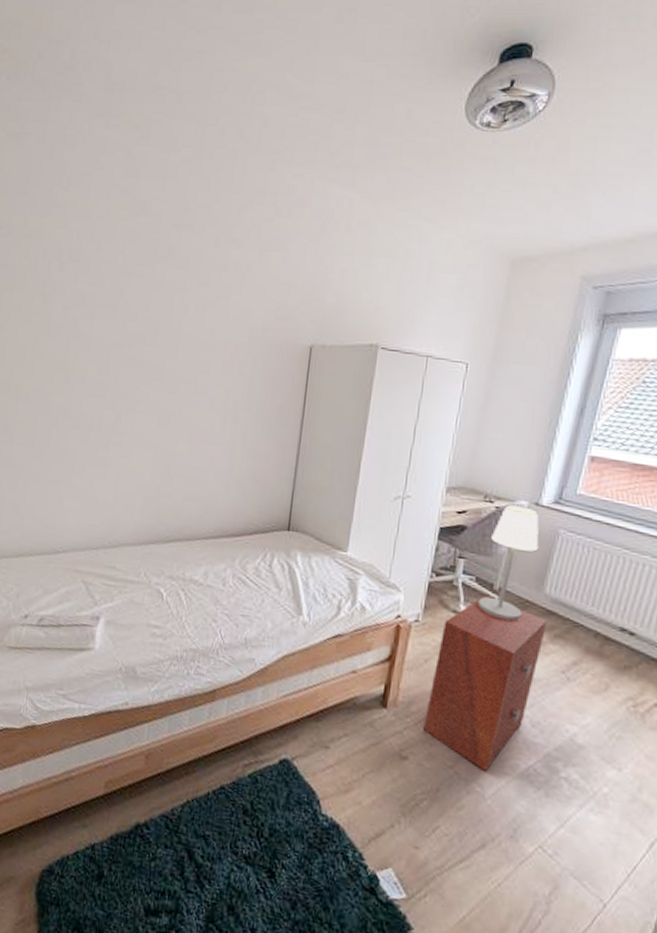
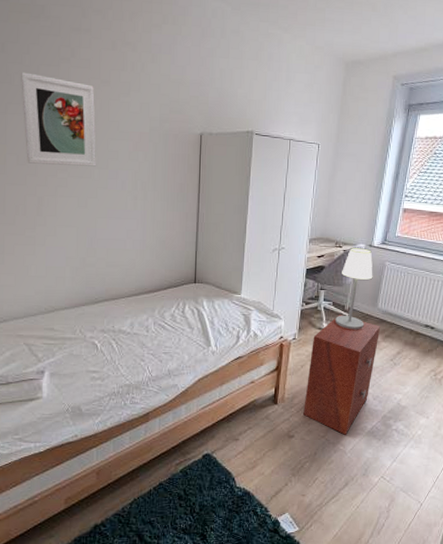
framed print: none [108,273,190,380] -> present [21,72,96,167]

